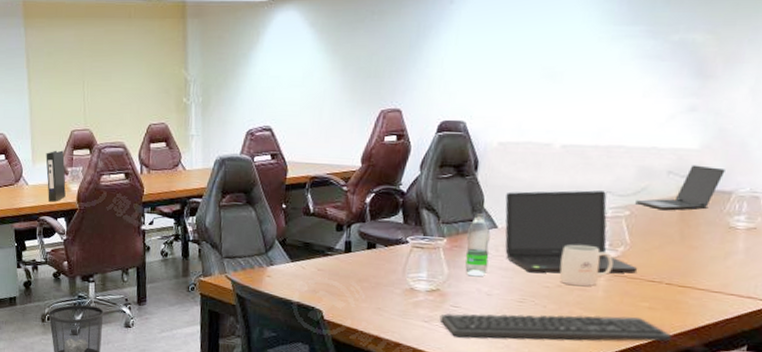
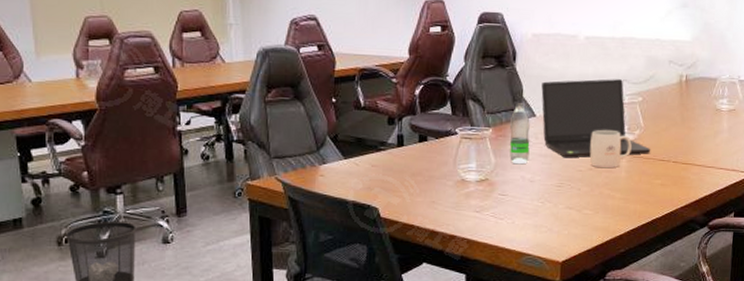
binder: present [46,150,66,202] -> none [53,40,81,102]
computer keyboard: present [439,313,672,342] -> none [490,194,679,225]
laptop: present [635,165,725,211] -> none [646,55,711,96]

